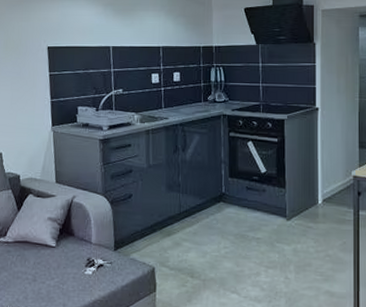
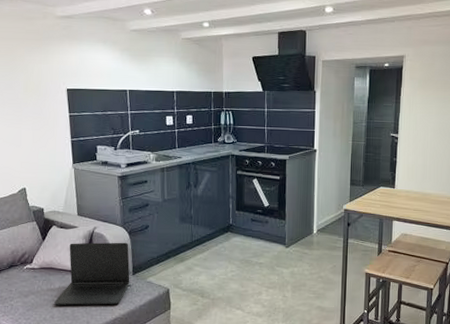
laptop: none [28,213,111,285] -> present [54,242,130,306]

